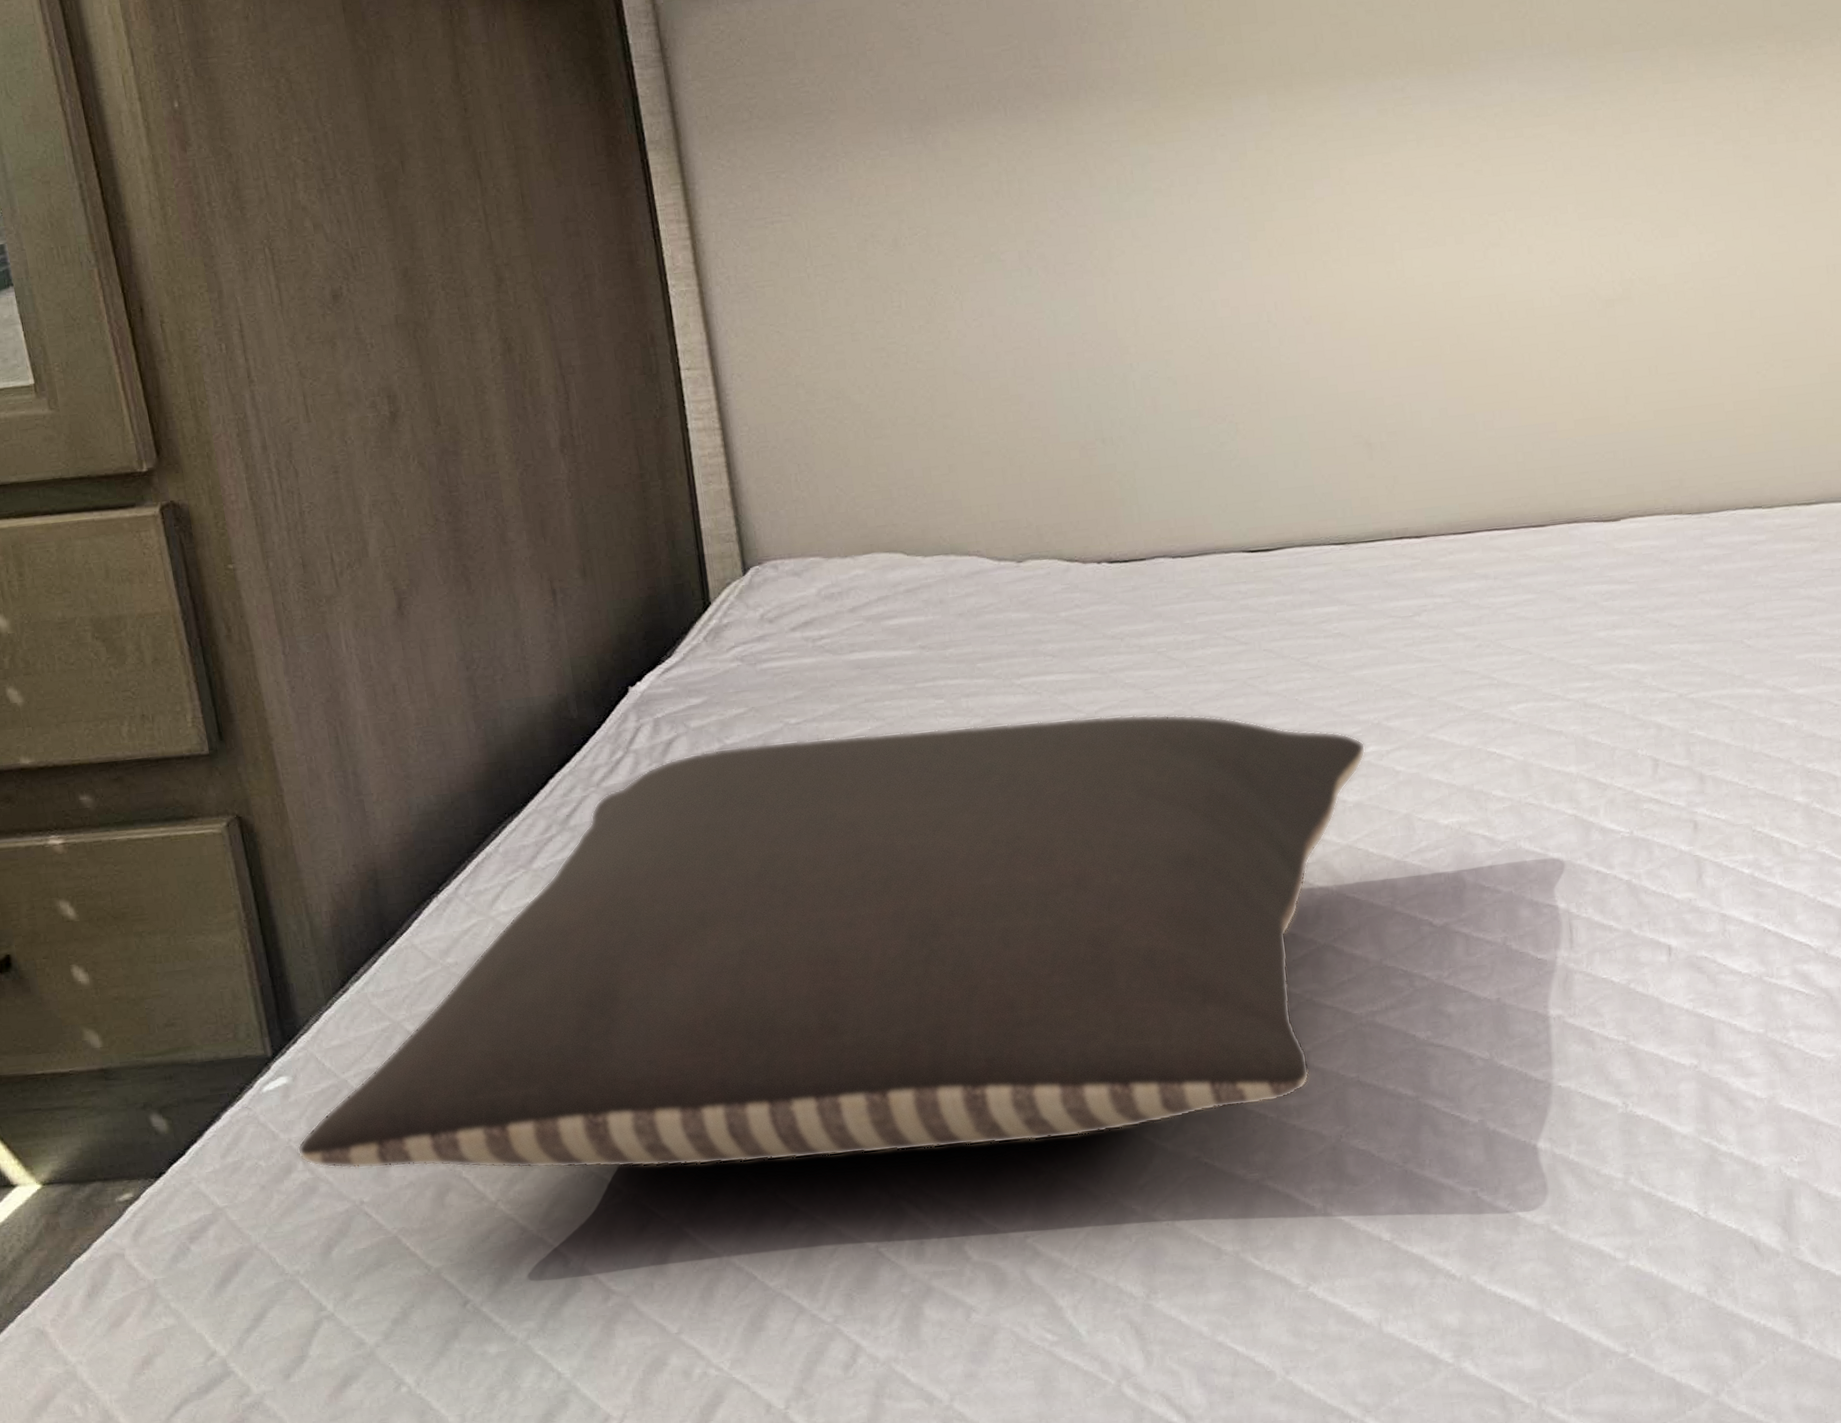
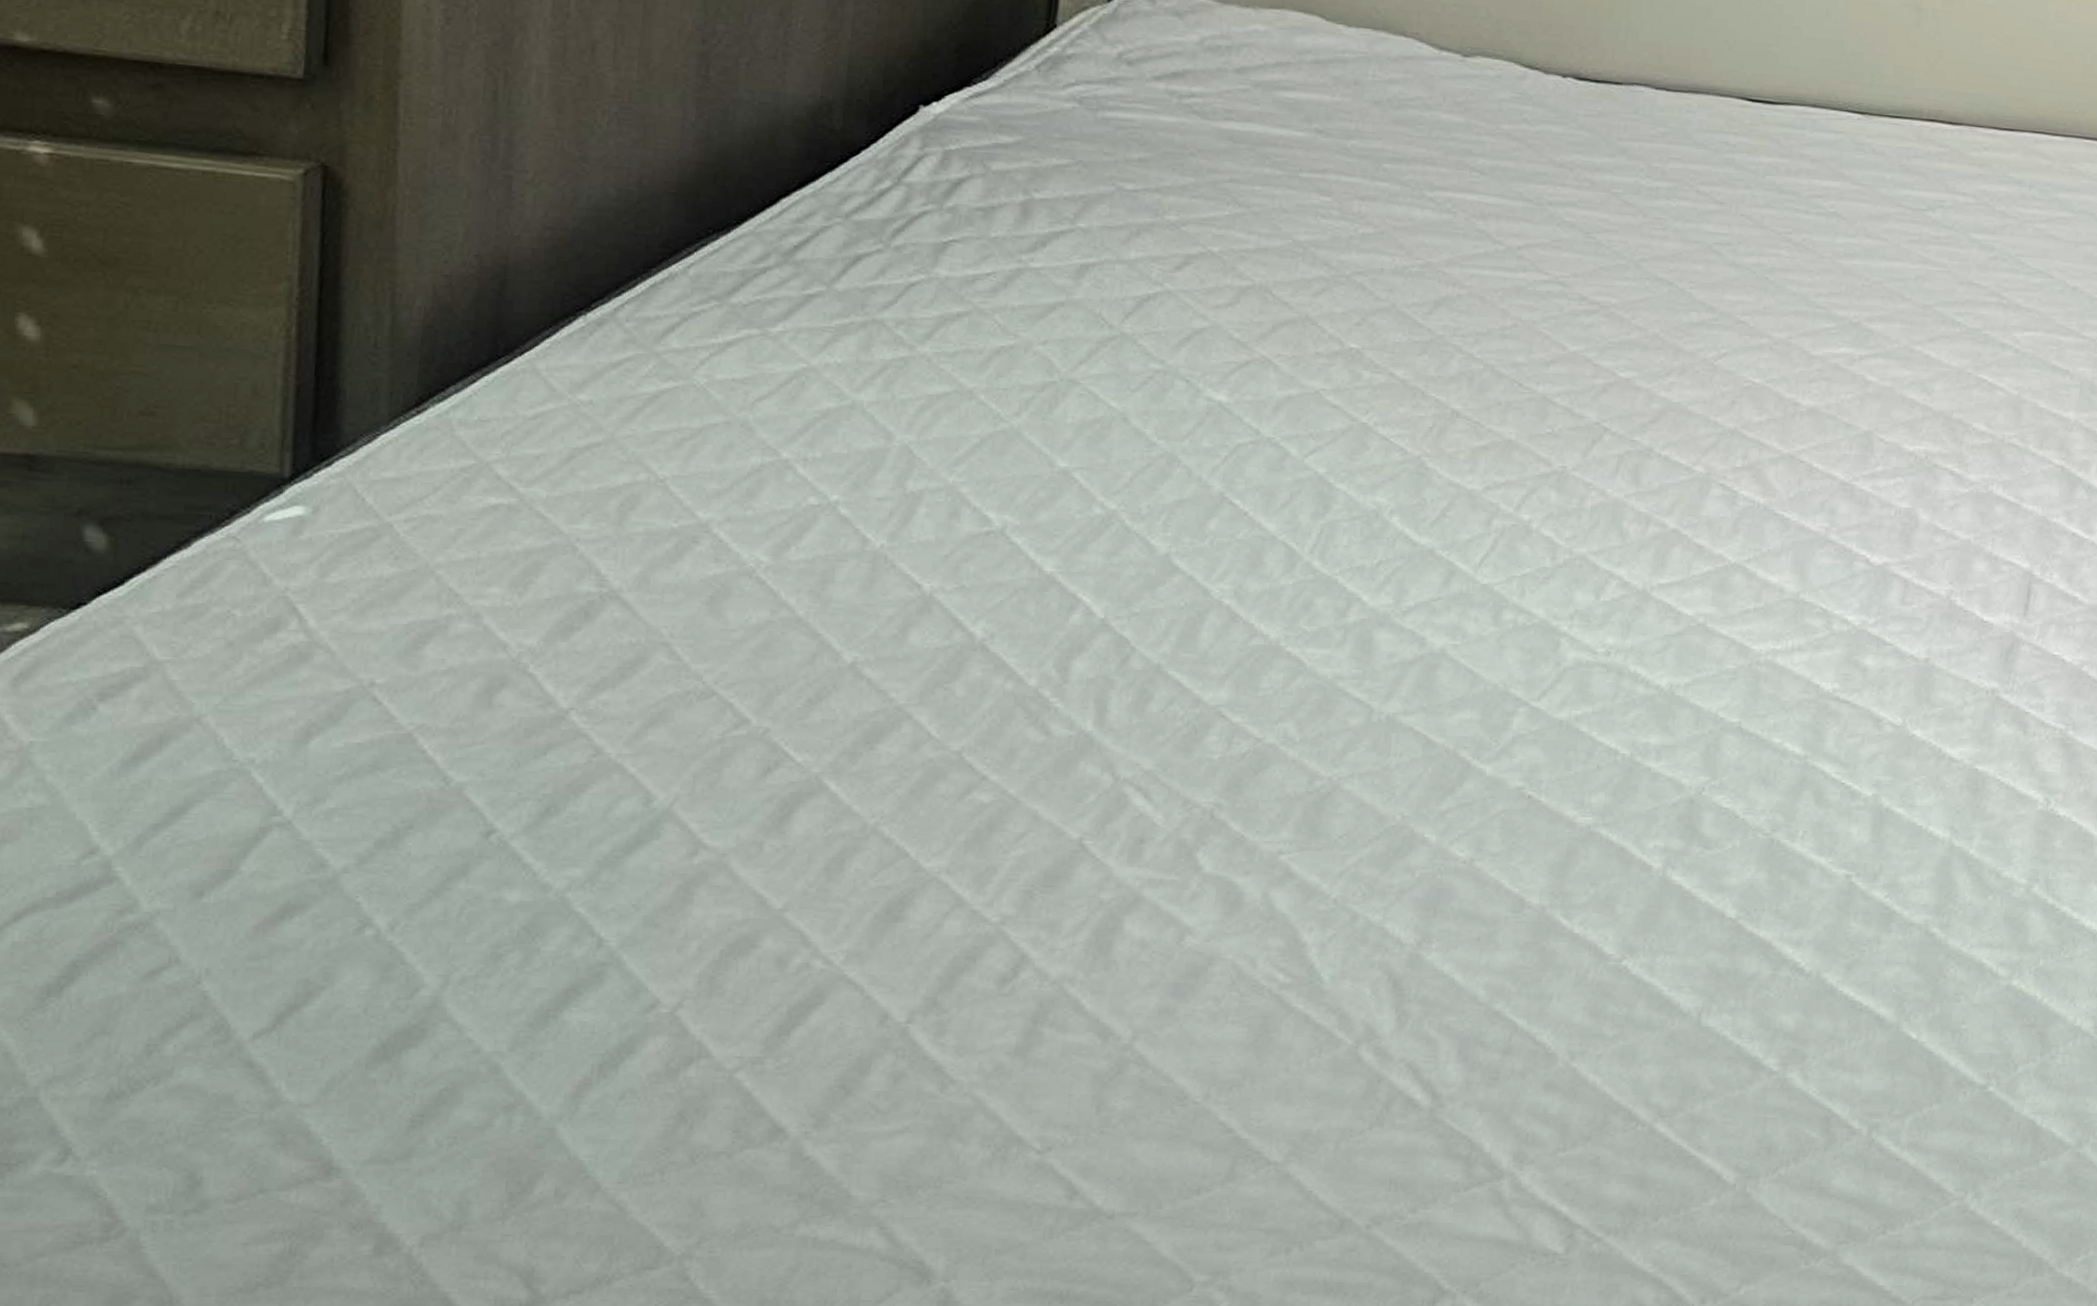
pillow: present [297,714,1366,1169] -> none [294,202,1837,742]

